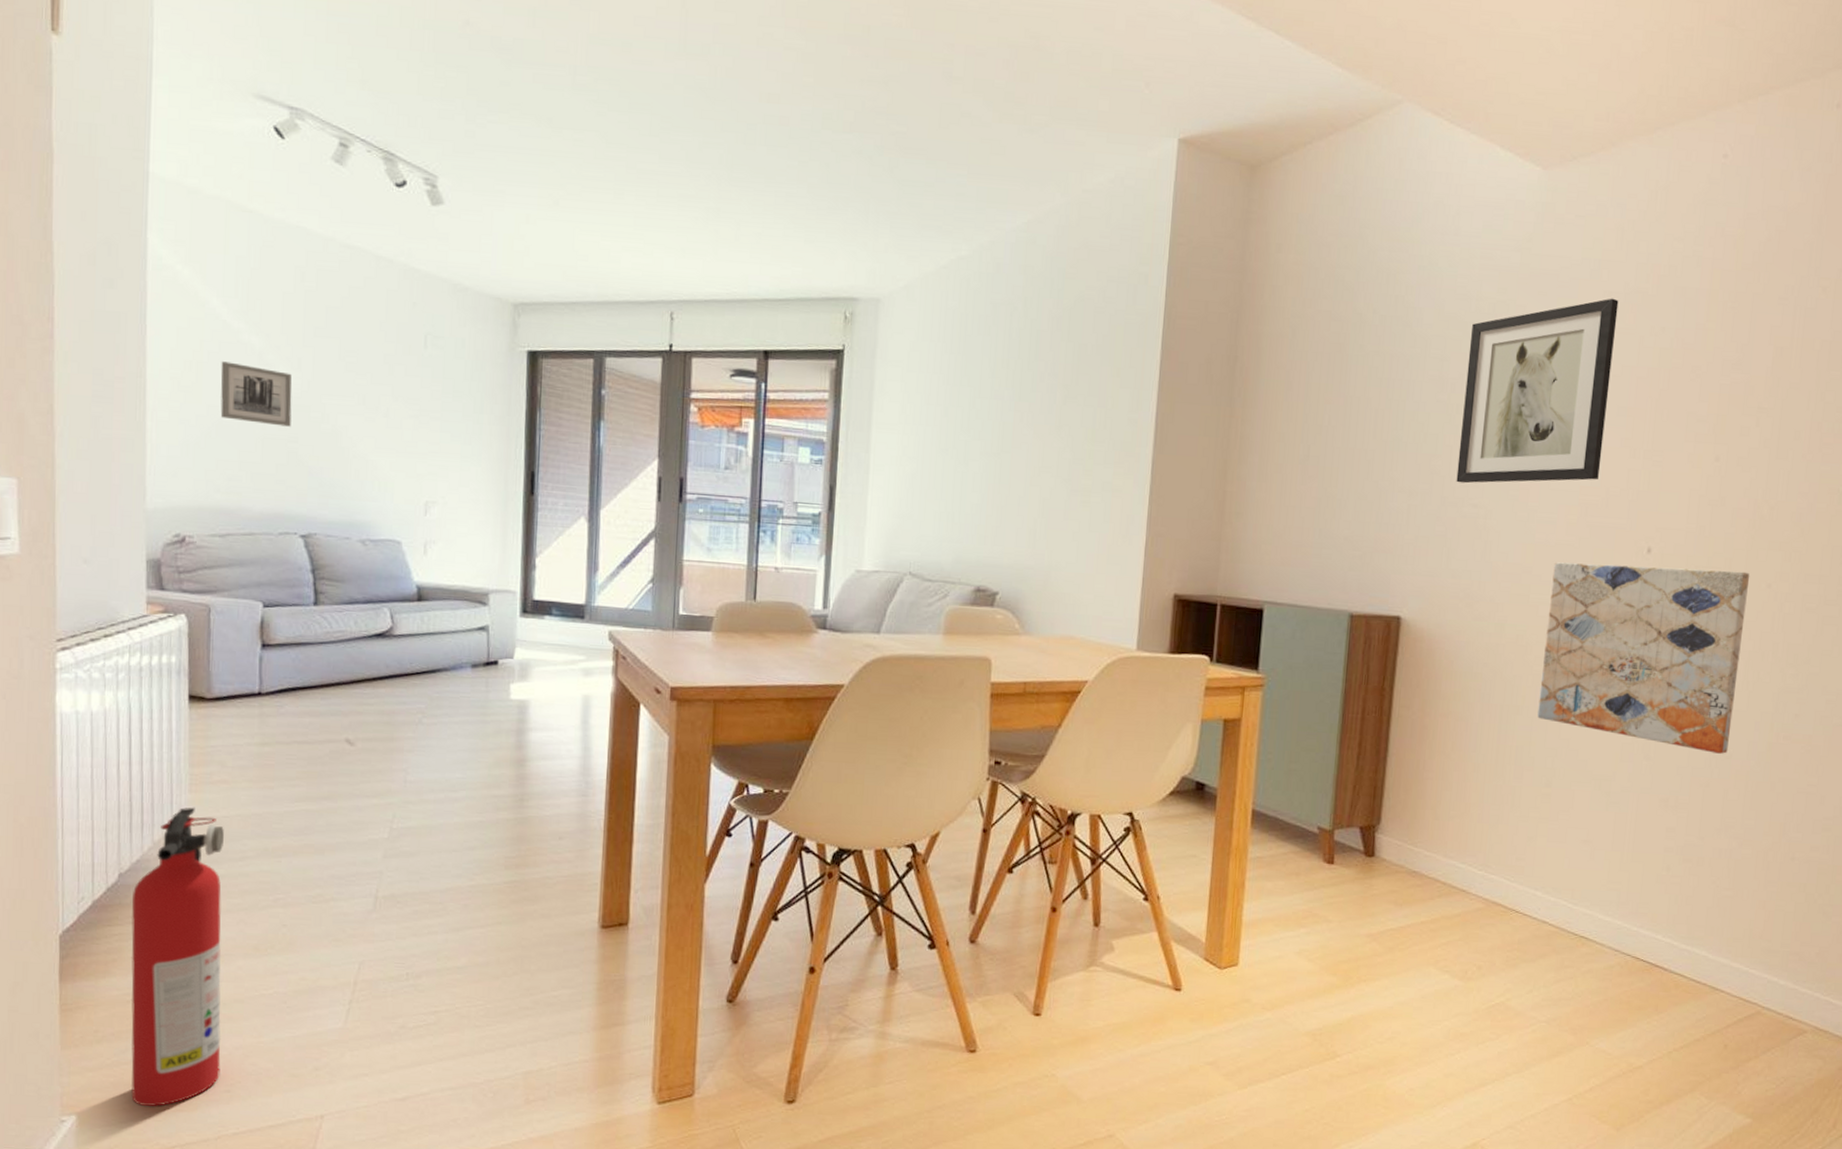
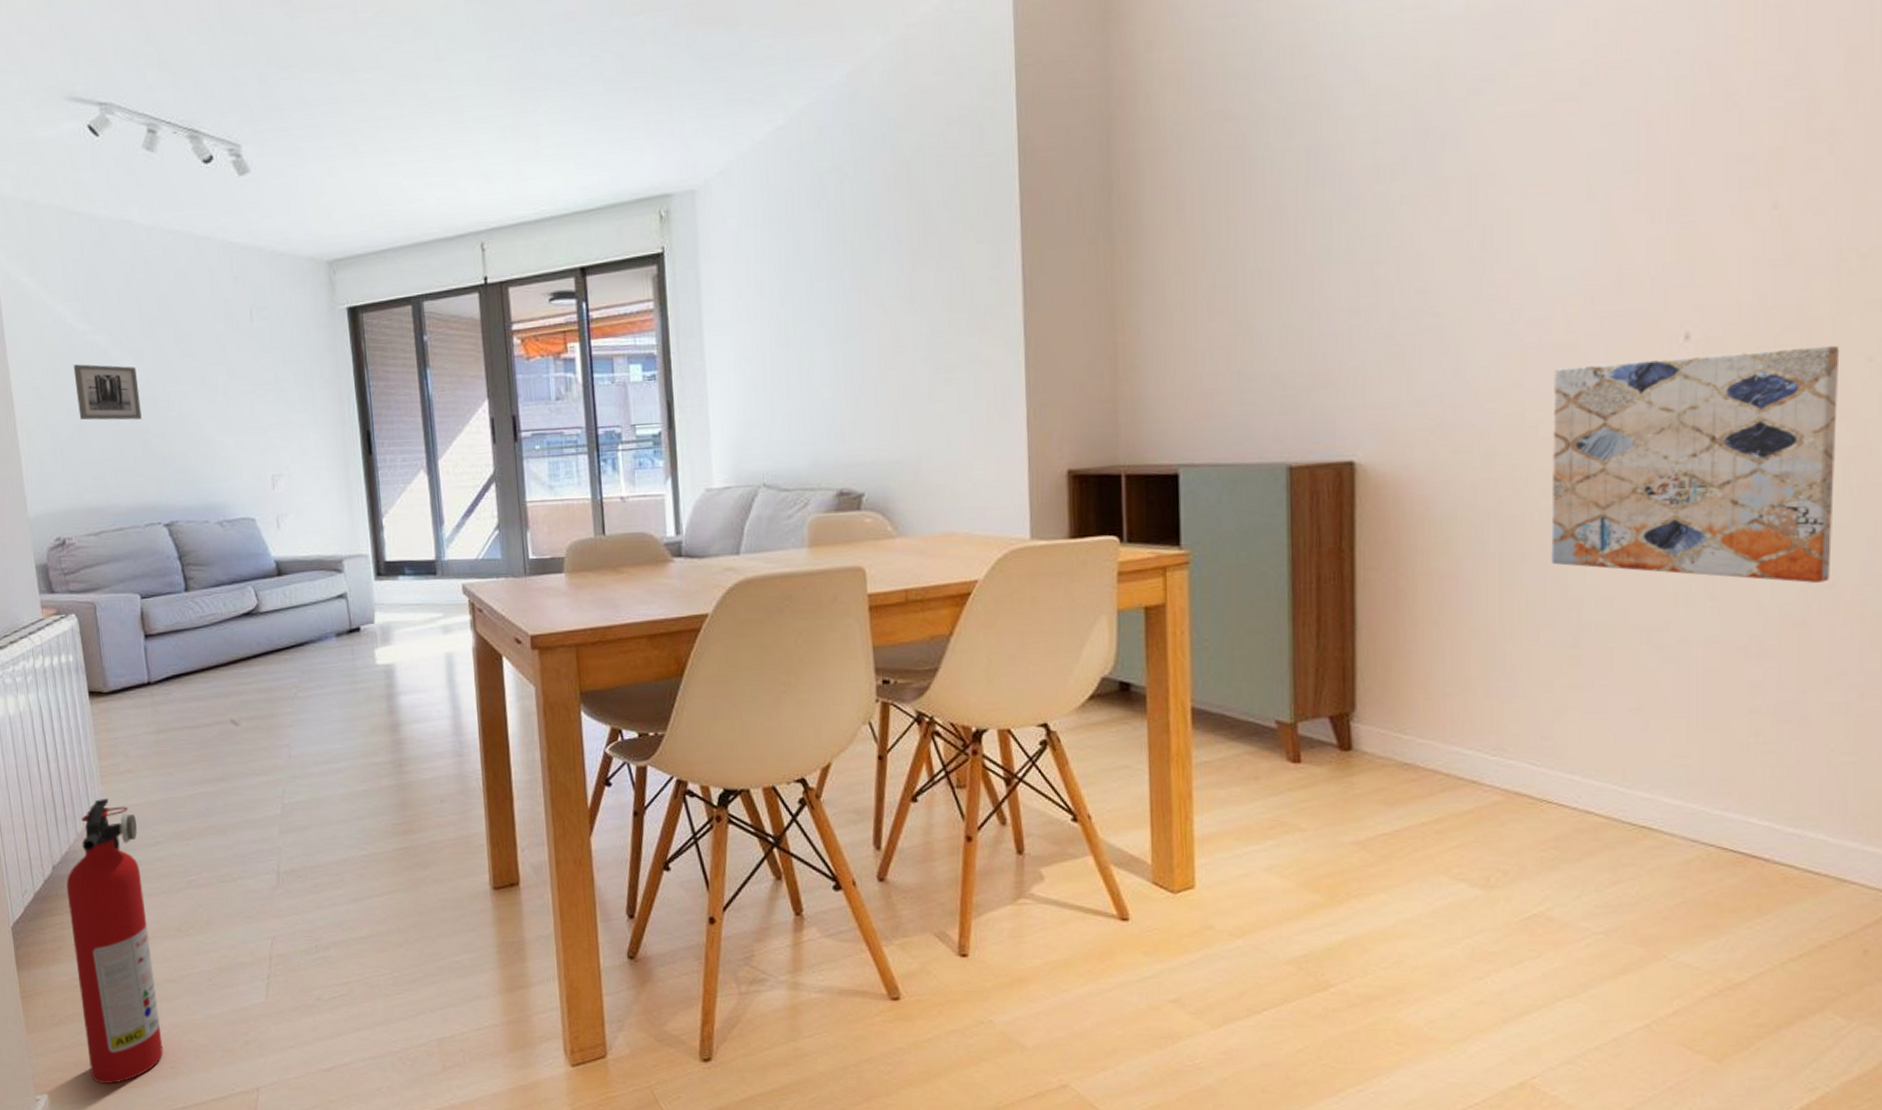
wall art: present [1456,298,1619,484] -> none [1408,25,1610,290]

